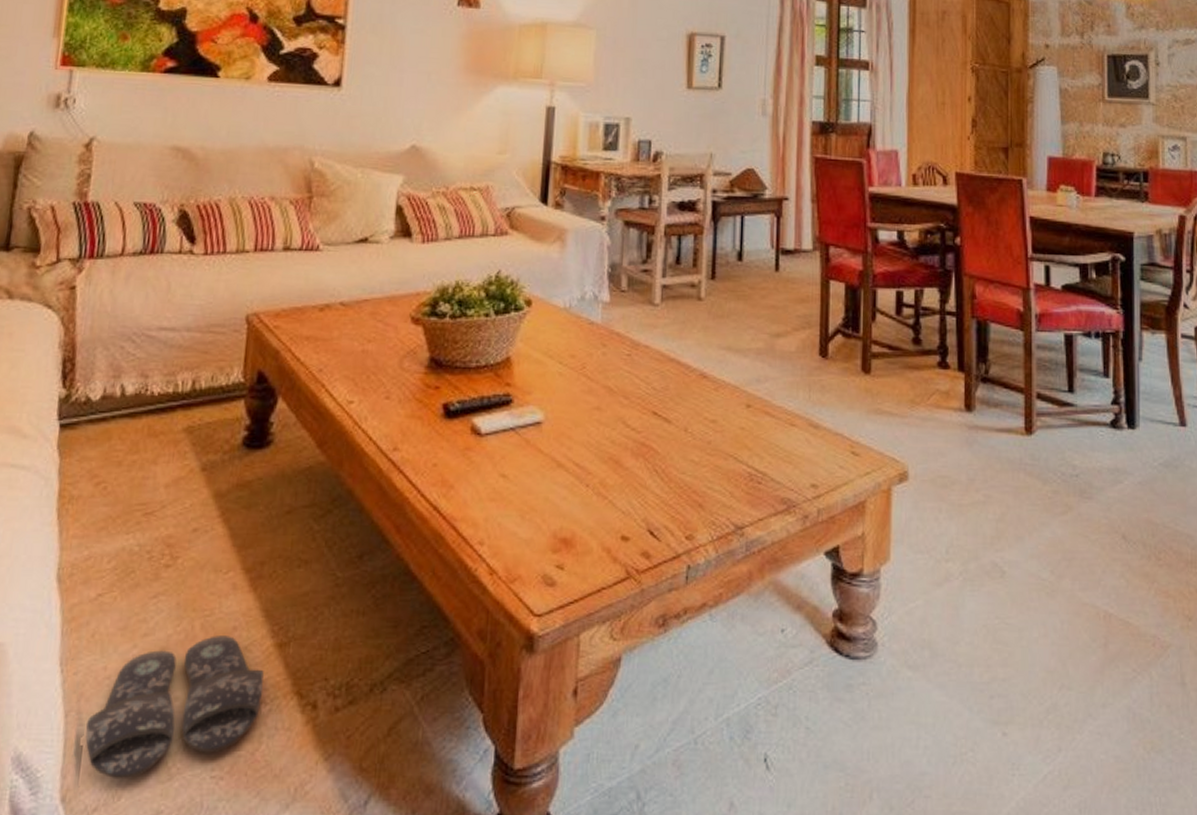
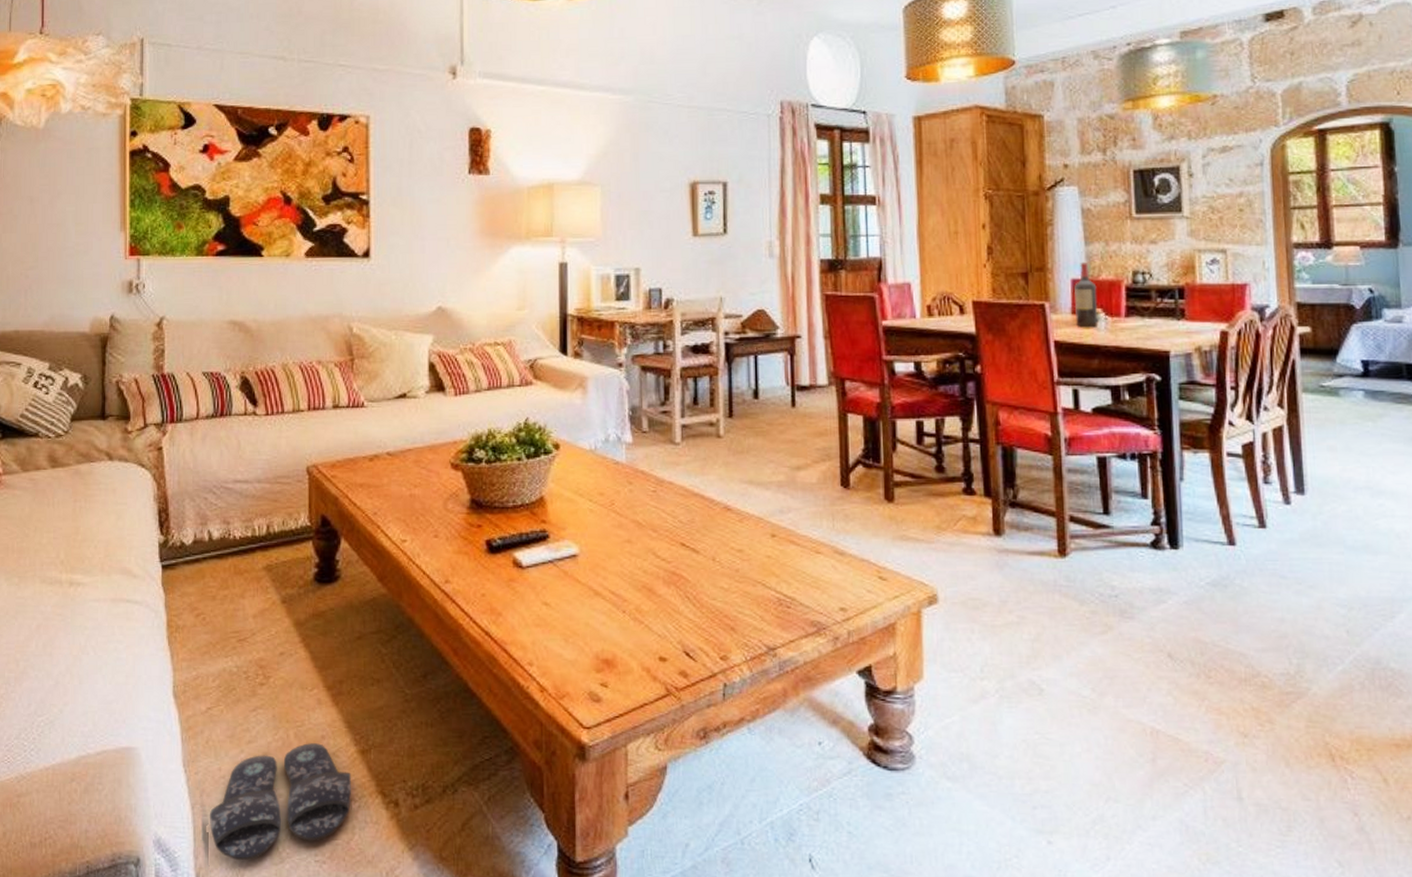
wine bottle: none [1049,141,1071,207] -> present [1074,263,1099,329]

